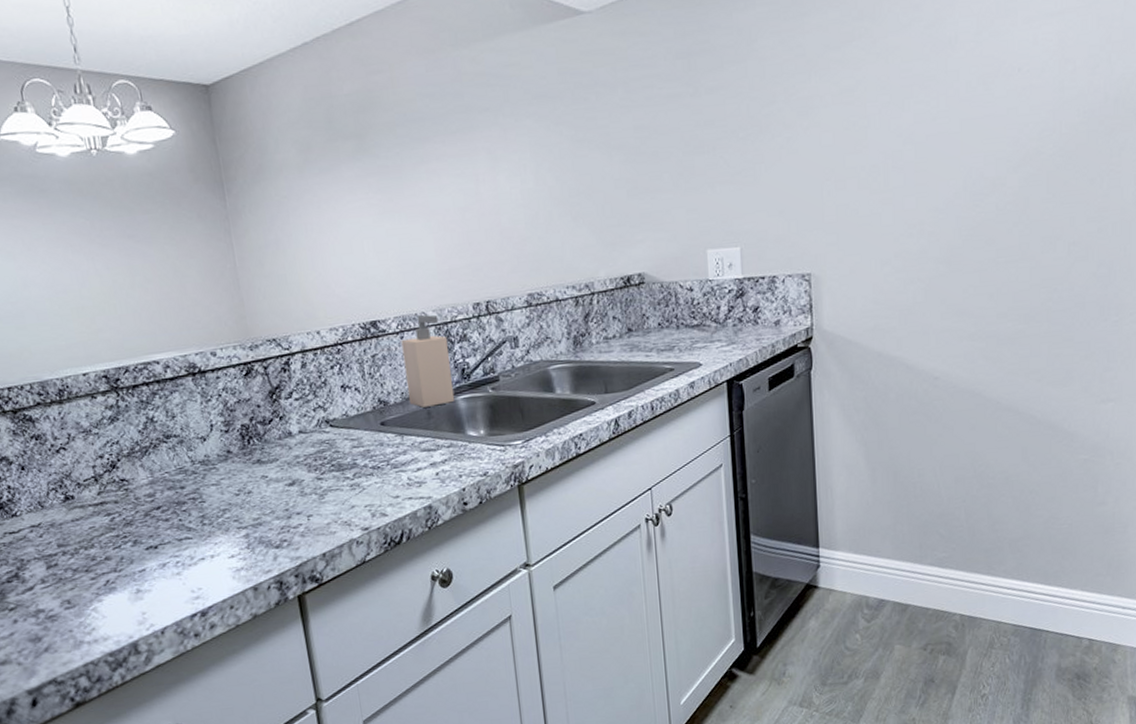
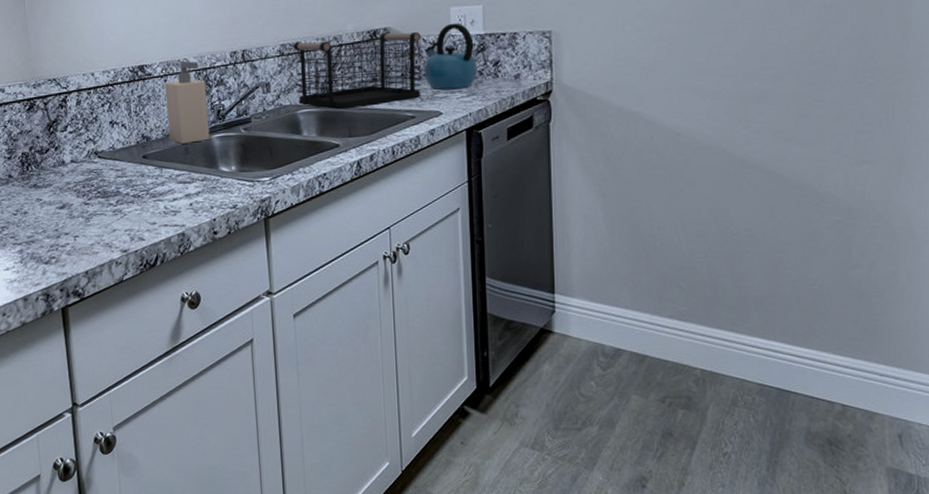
dish rack: none [542,277,679,364] -> present [293,32,422,110]
kettle: none [682,266,737,340] -> present [424,22,478,91]

